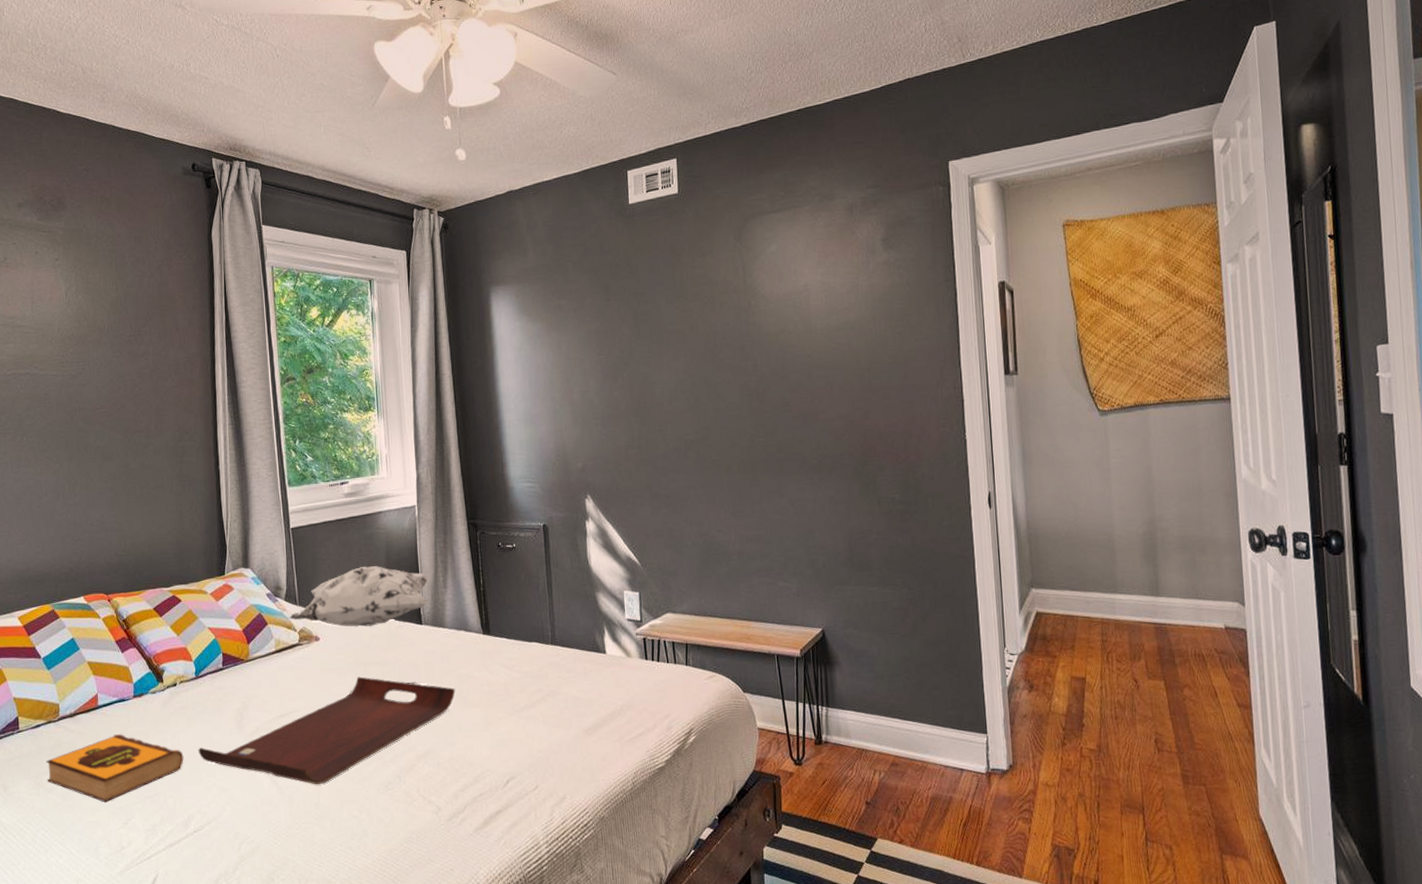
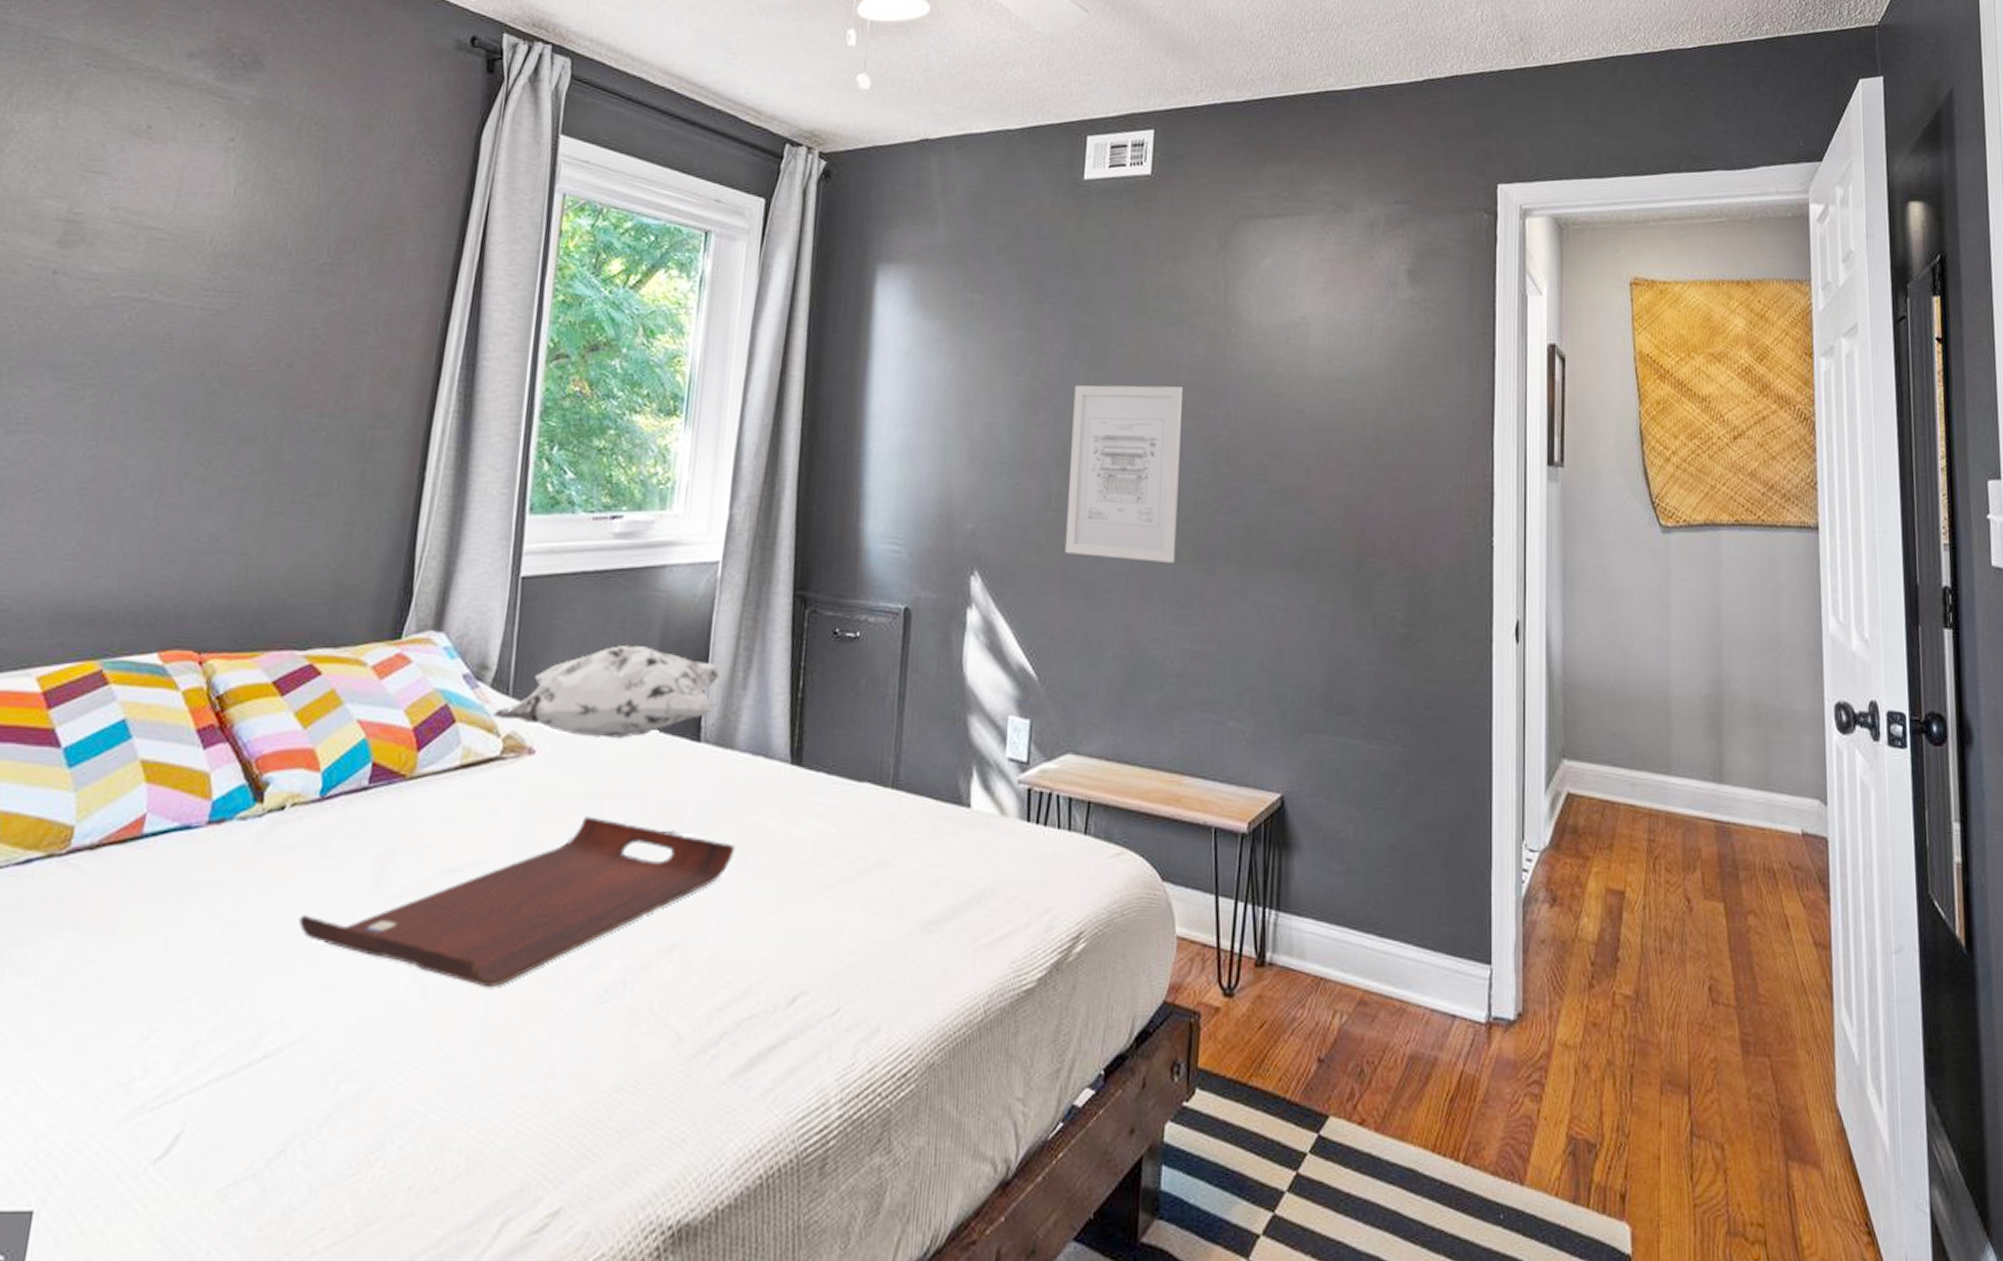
hardback book: present [46,734,184,803] -> none [23,884,273,999]
wall art: none [641,349,728,477] -> present [1064,385,1184,563]

